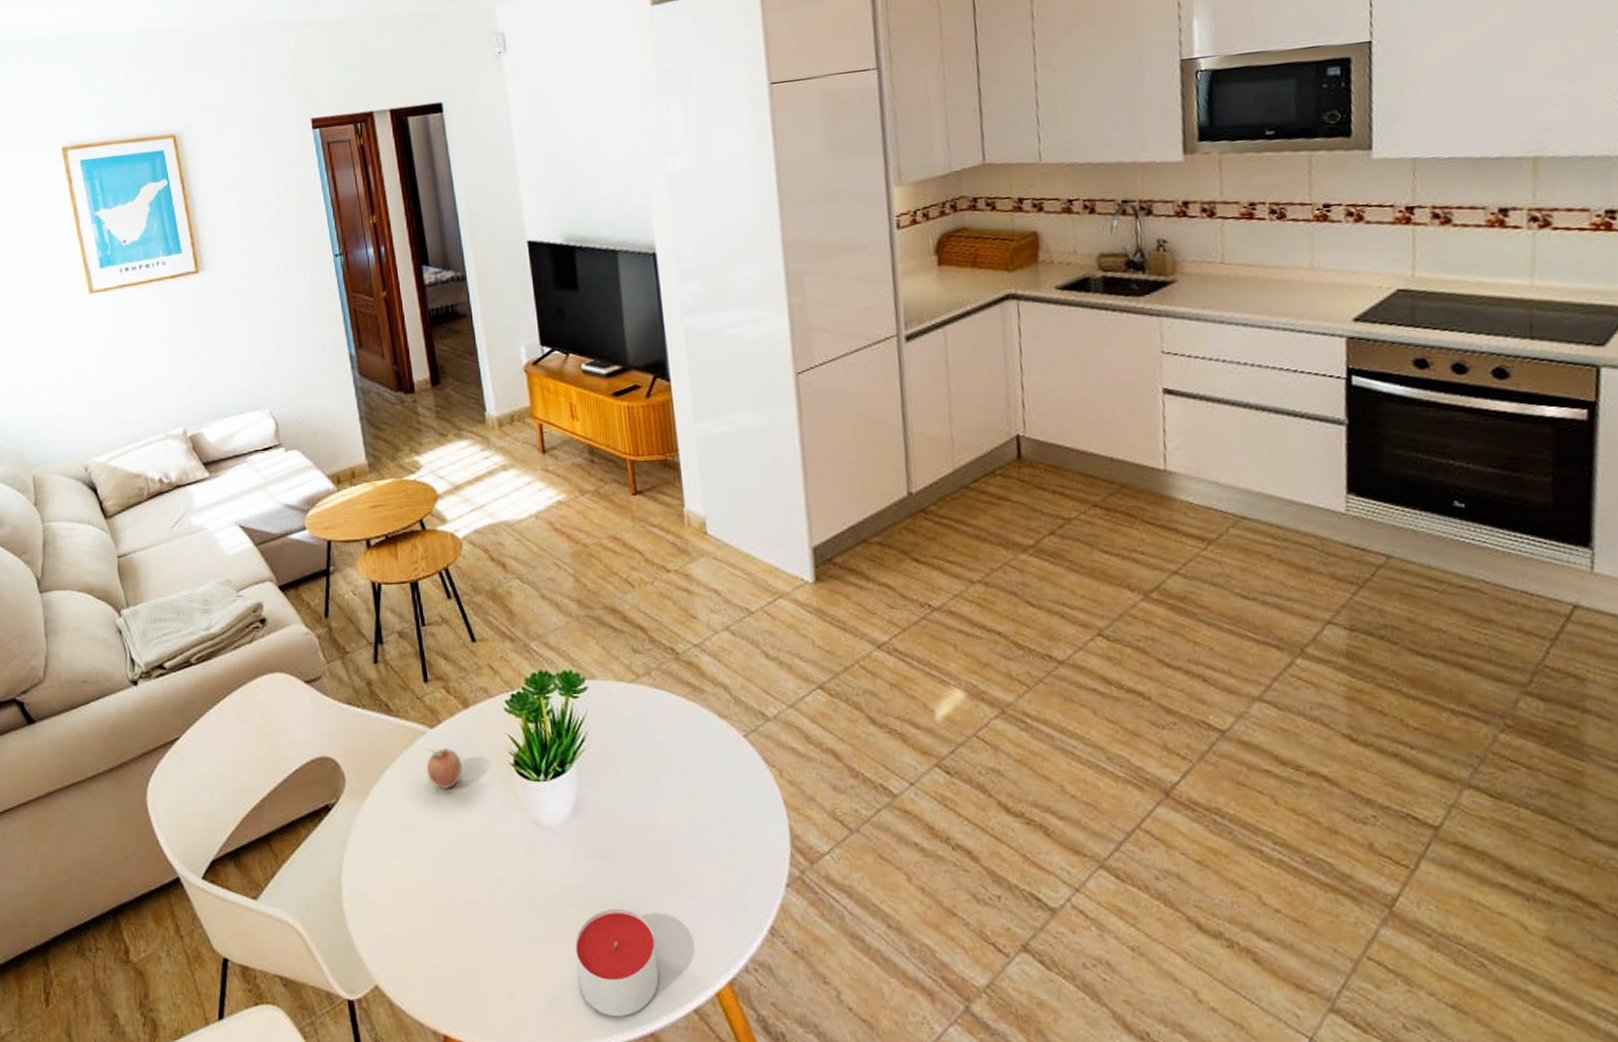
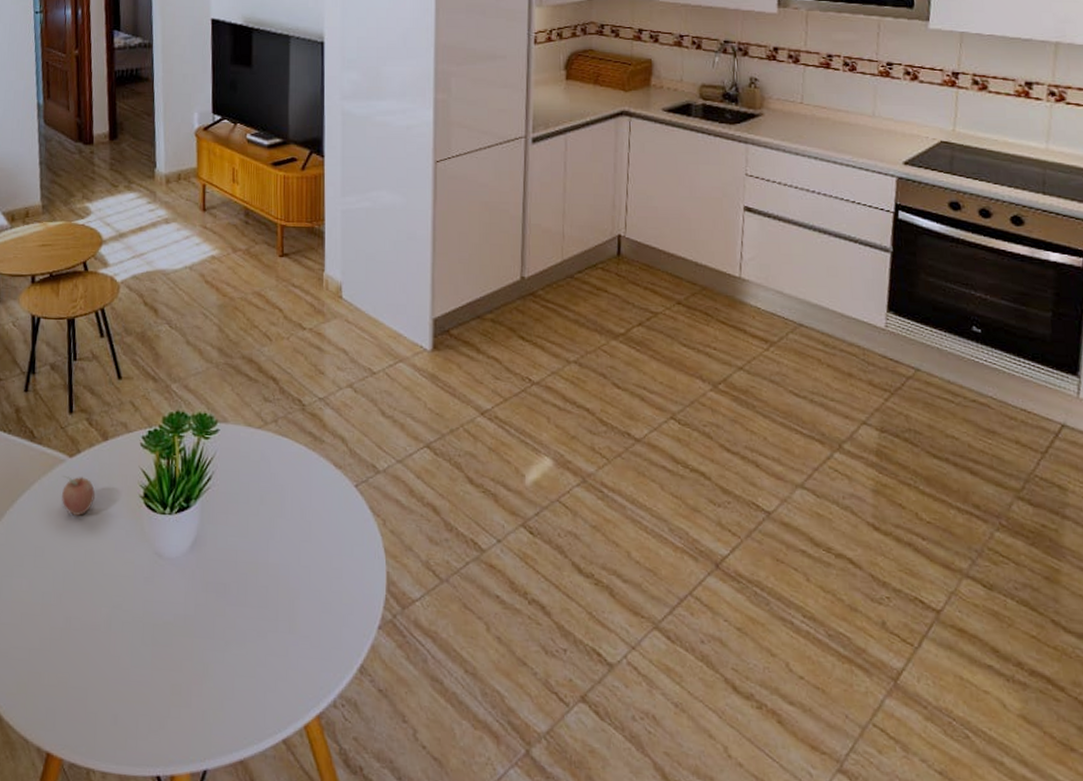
candle: present [575,908,659,1017] -> none [180,639,255,744]

